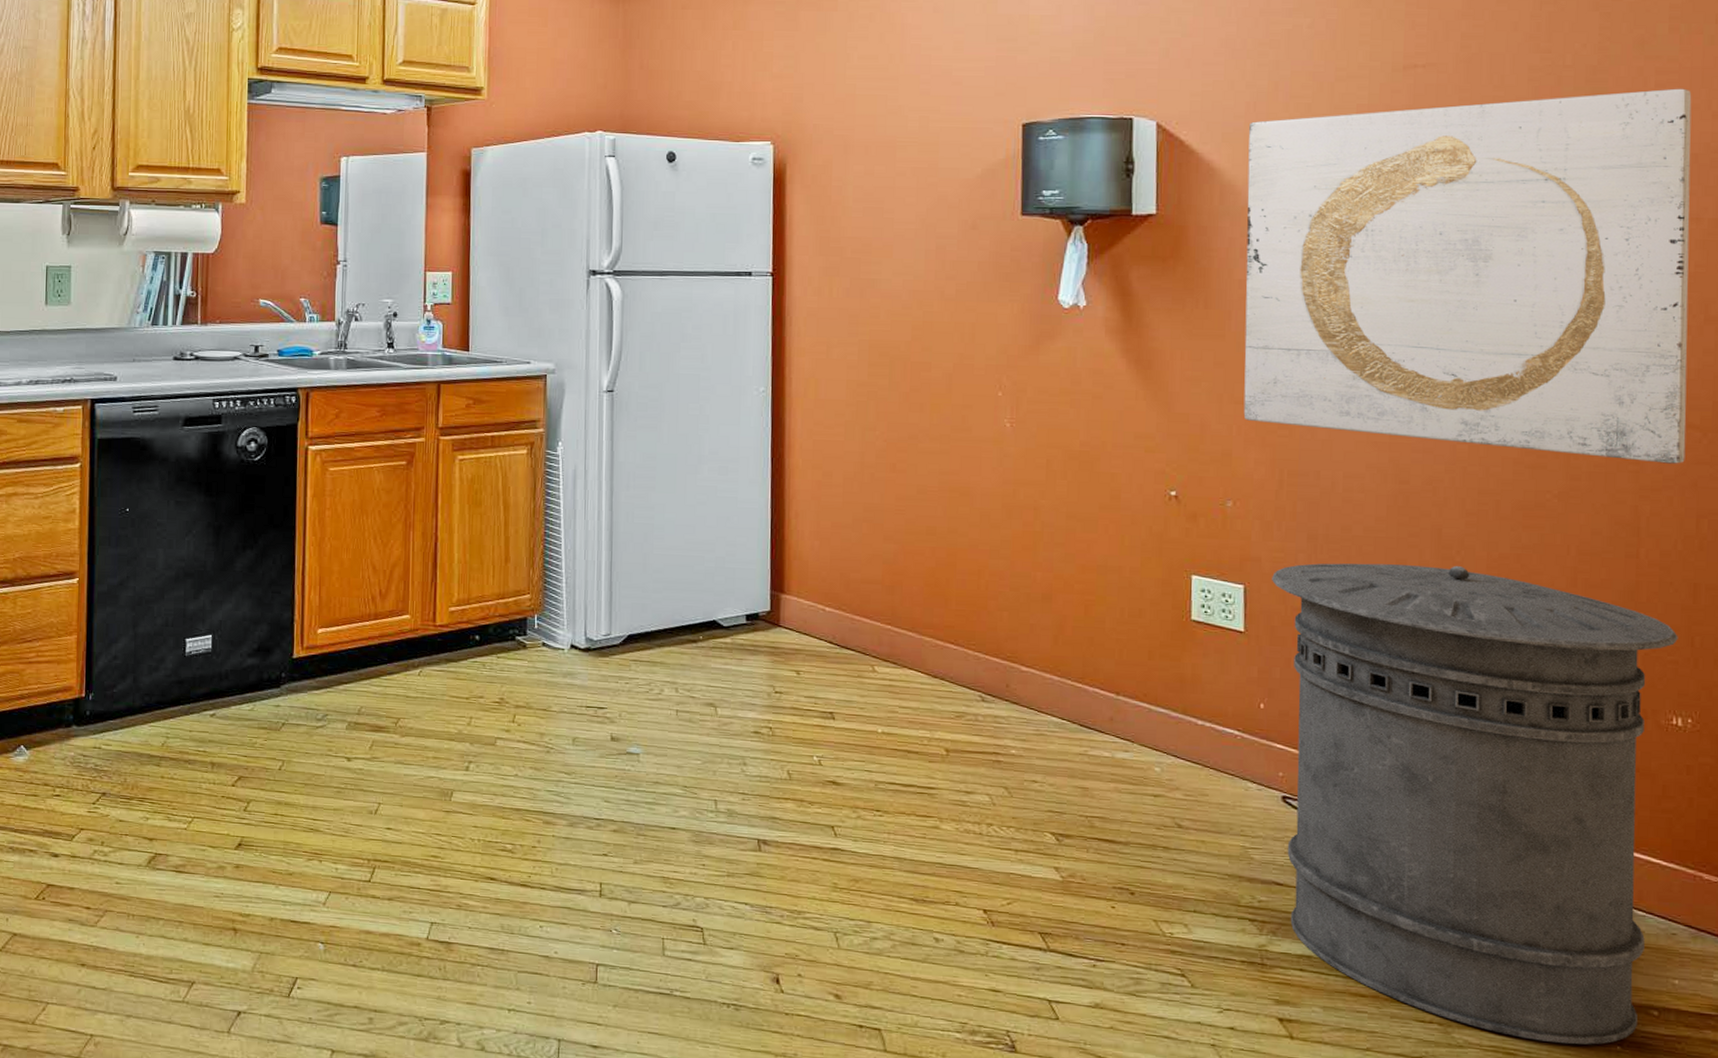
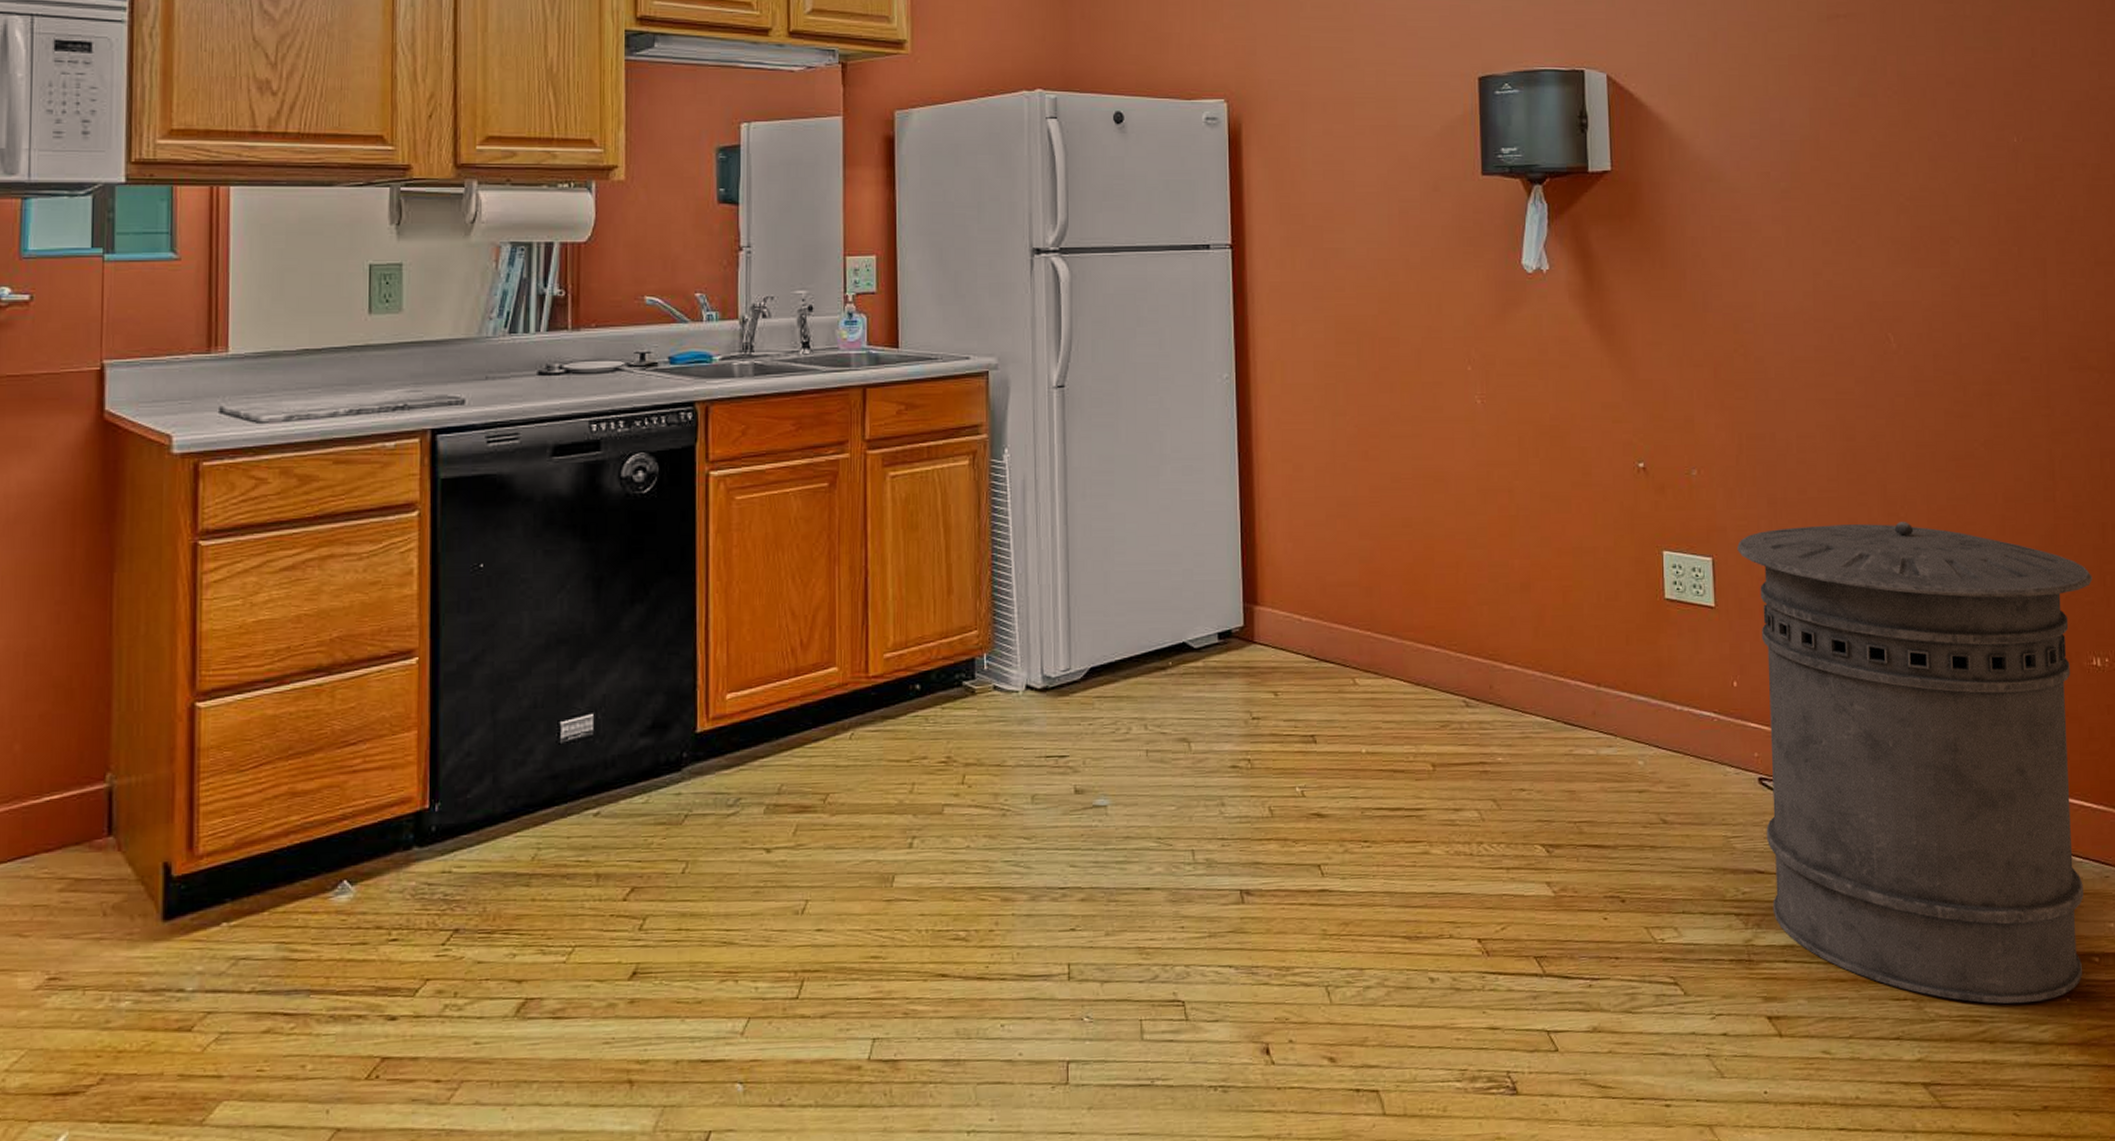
wall art: present [1243,88,1692,464] -> none [1692,37,2088,406]

